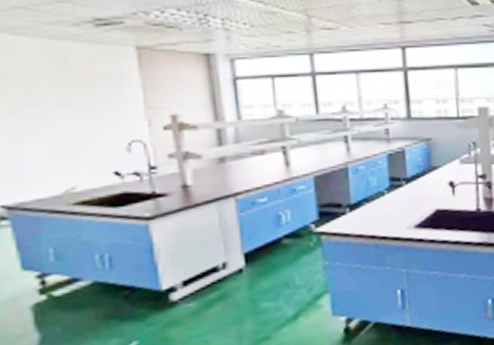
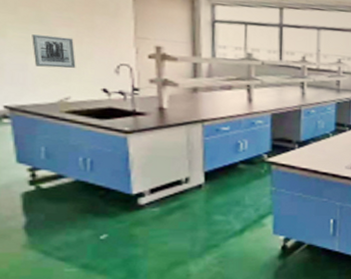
wall art: none [24,117,80,155] -> present [32,34,76,68]

